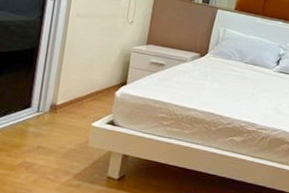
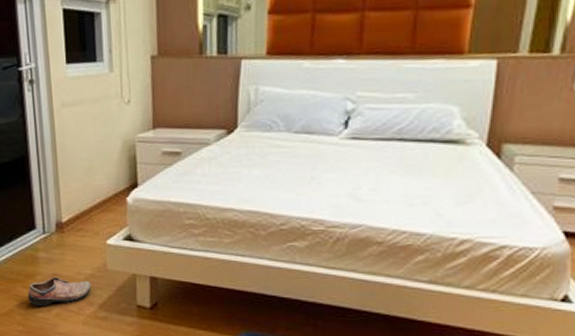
shoe: none [8,149,71,173] -> present [27,277,91,306]

